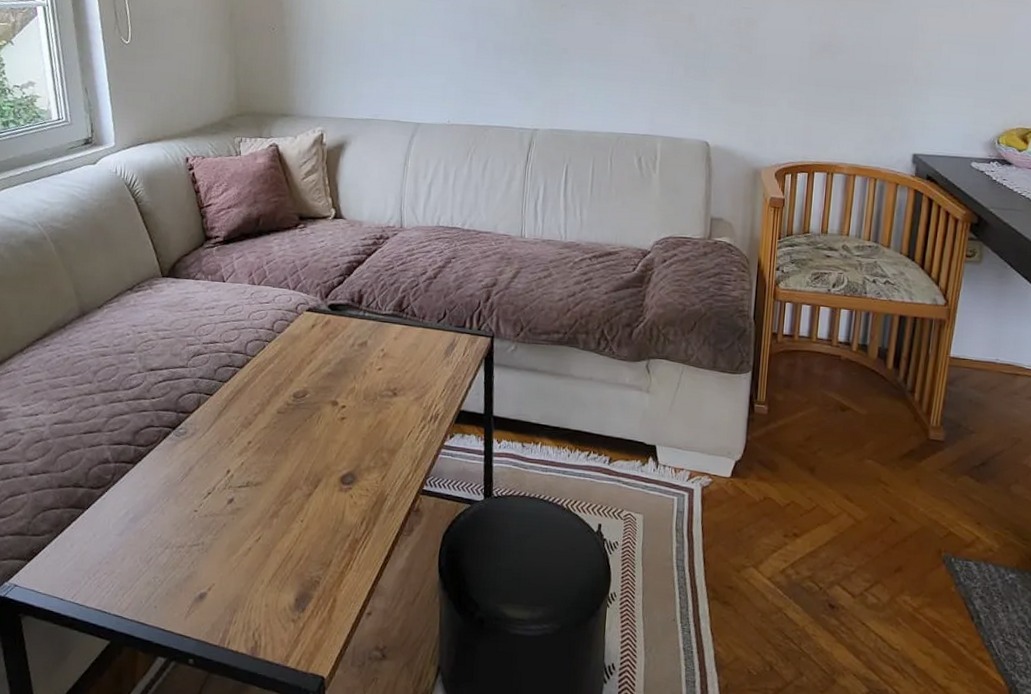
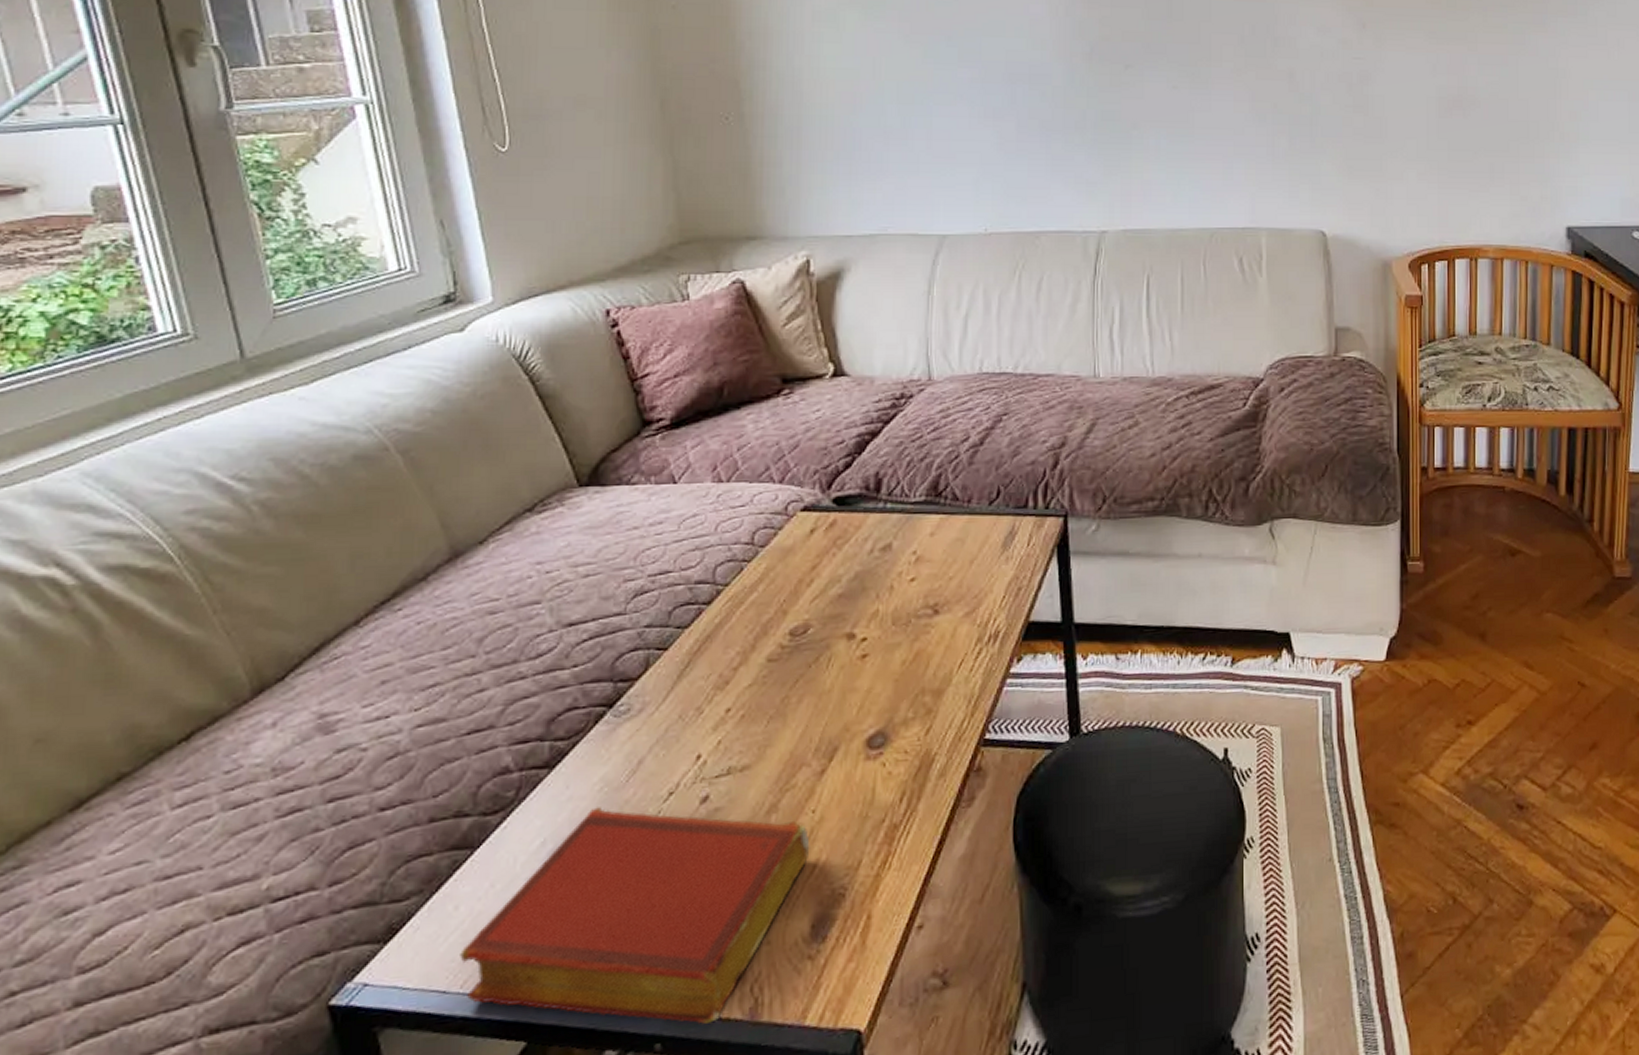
book: none [72,495,298,652] -> present [460,807,810,1024]

